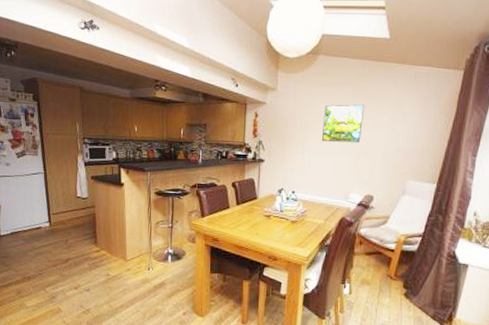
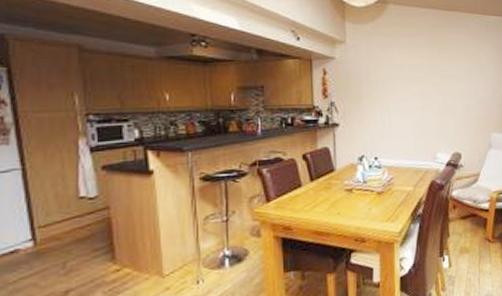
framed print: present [321,104,365,143] -> none [400,56,442,99]

